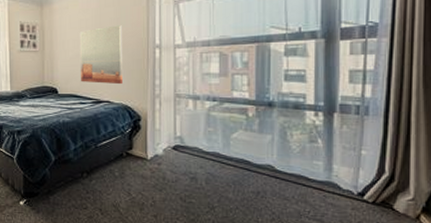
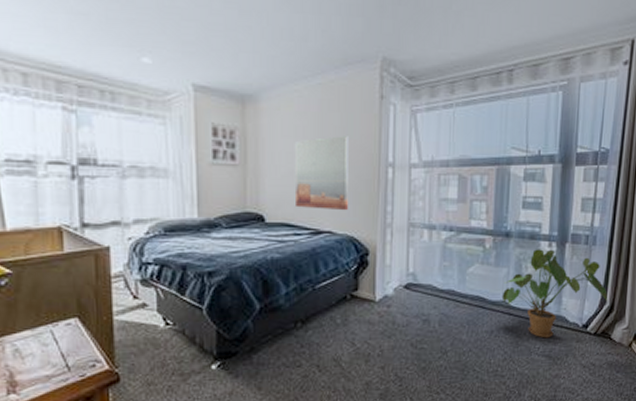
house plant: none [267,118,387,203] -> present [501,249,608,339]

